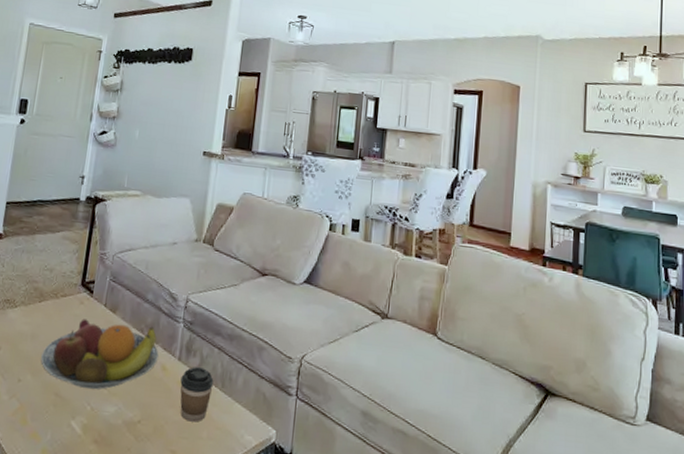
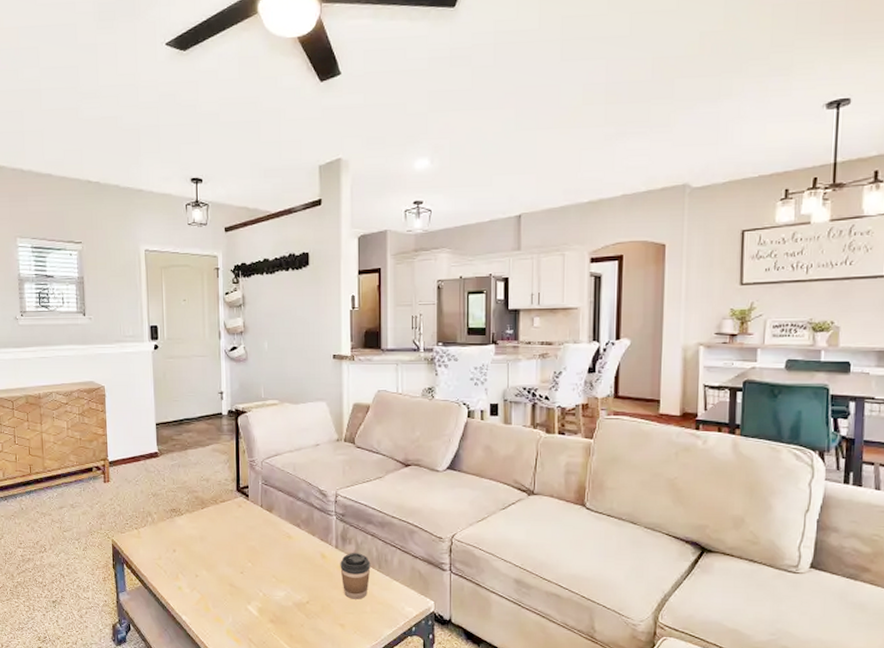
fruit bowl: present [41,319,159,390] -> none [212,520,317,579]

